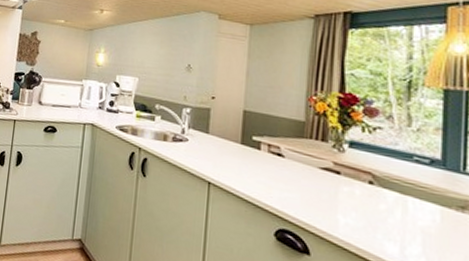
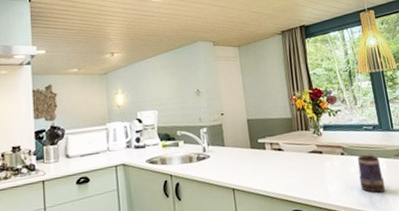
mug: none [389,191,432,248] -> present [357,153,385,193]

